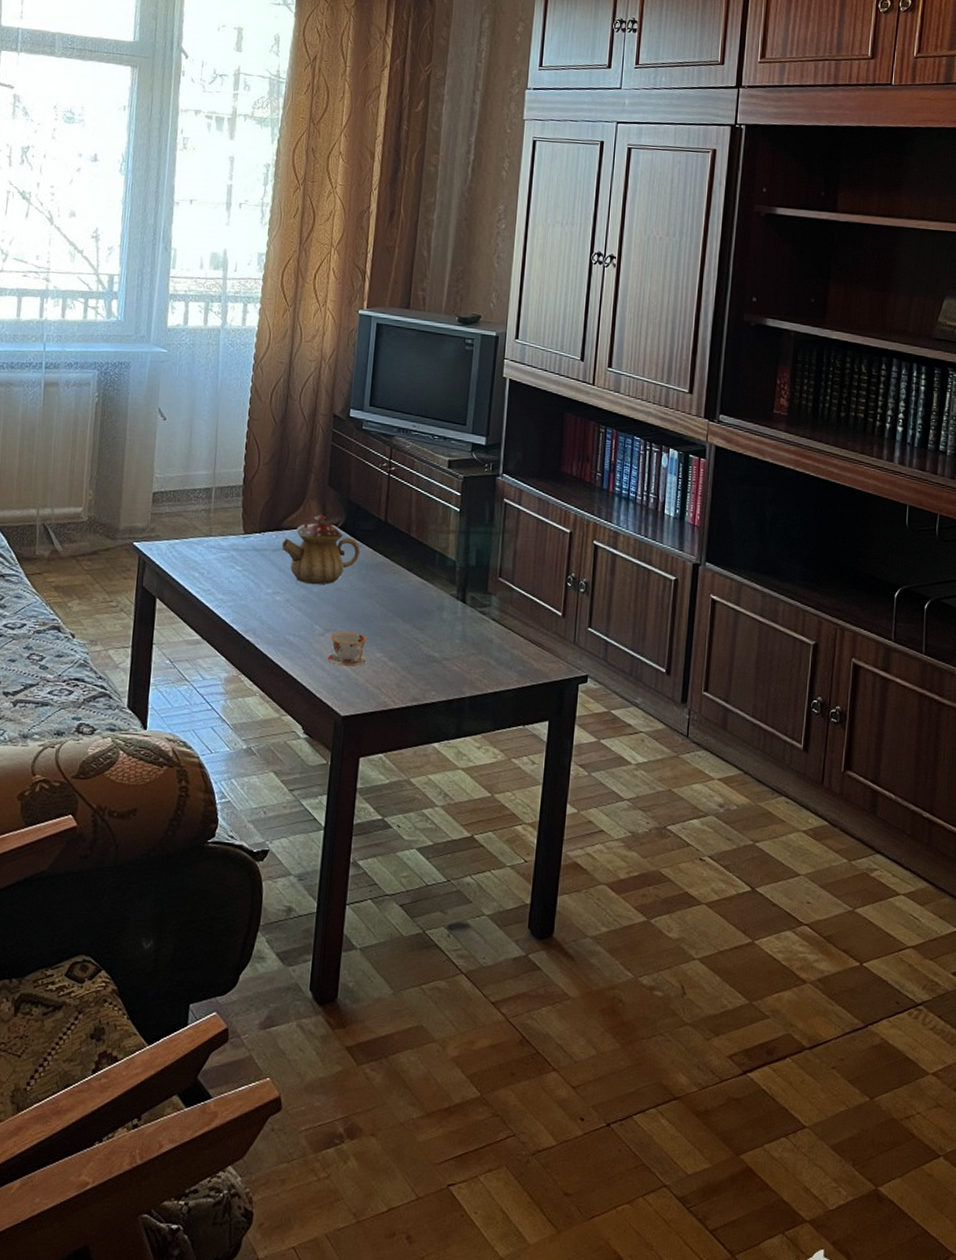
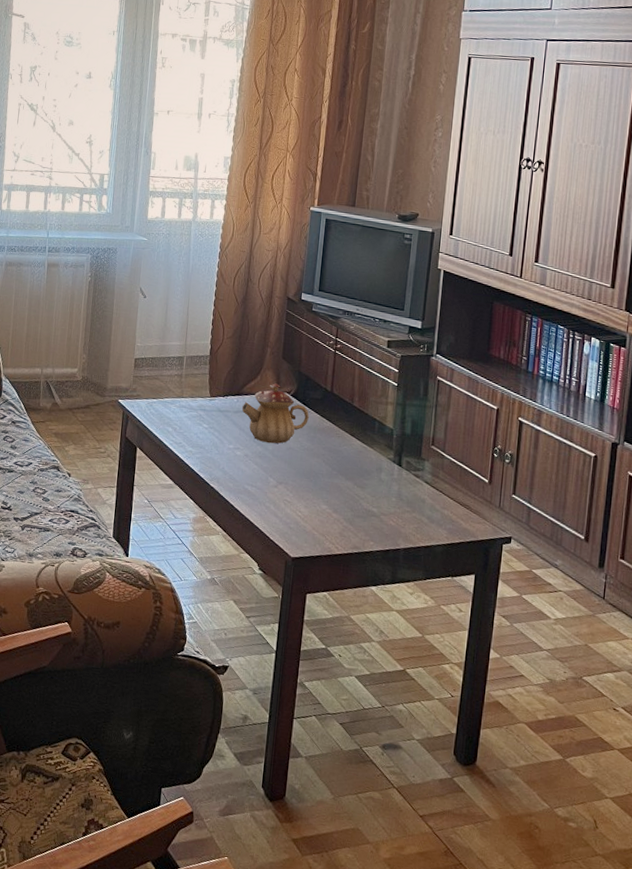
teacup: present [327,631,368,667] -> none [280,485,315,516]

